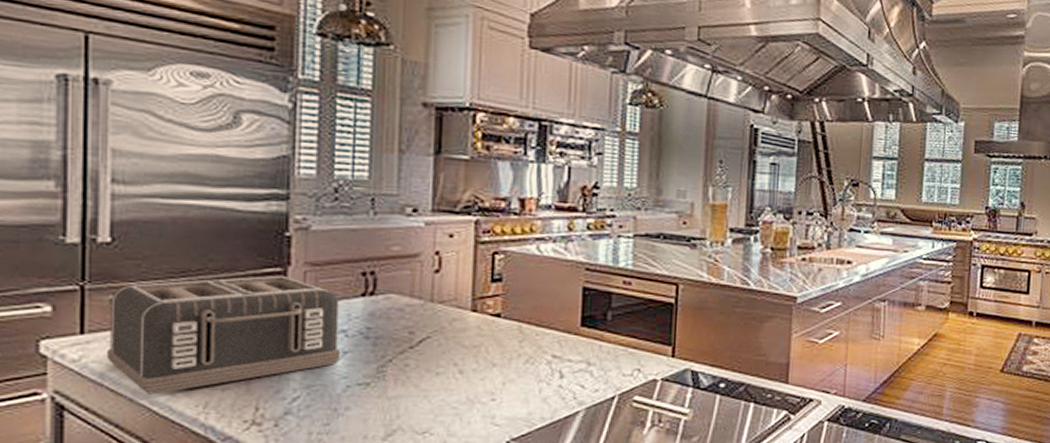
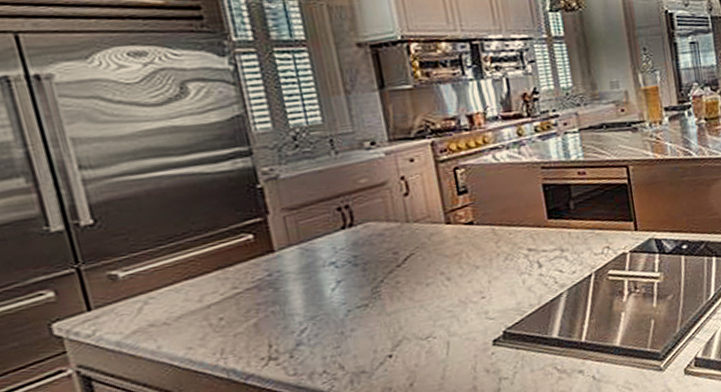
toaster: present [106,275,341,395] -> none [107,224,336,353]

